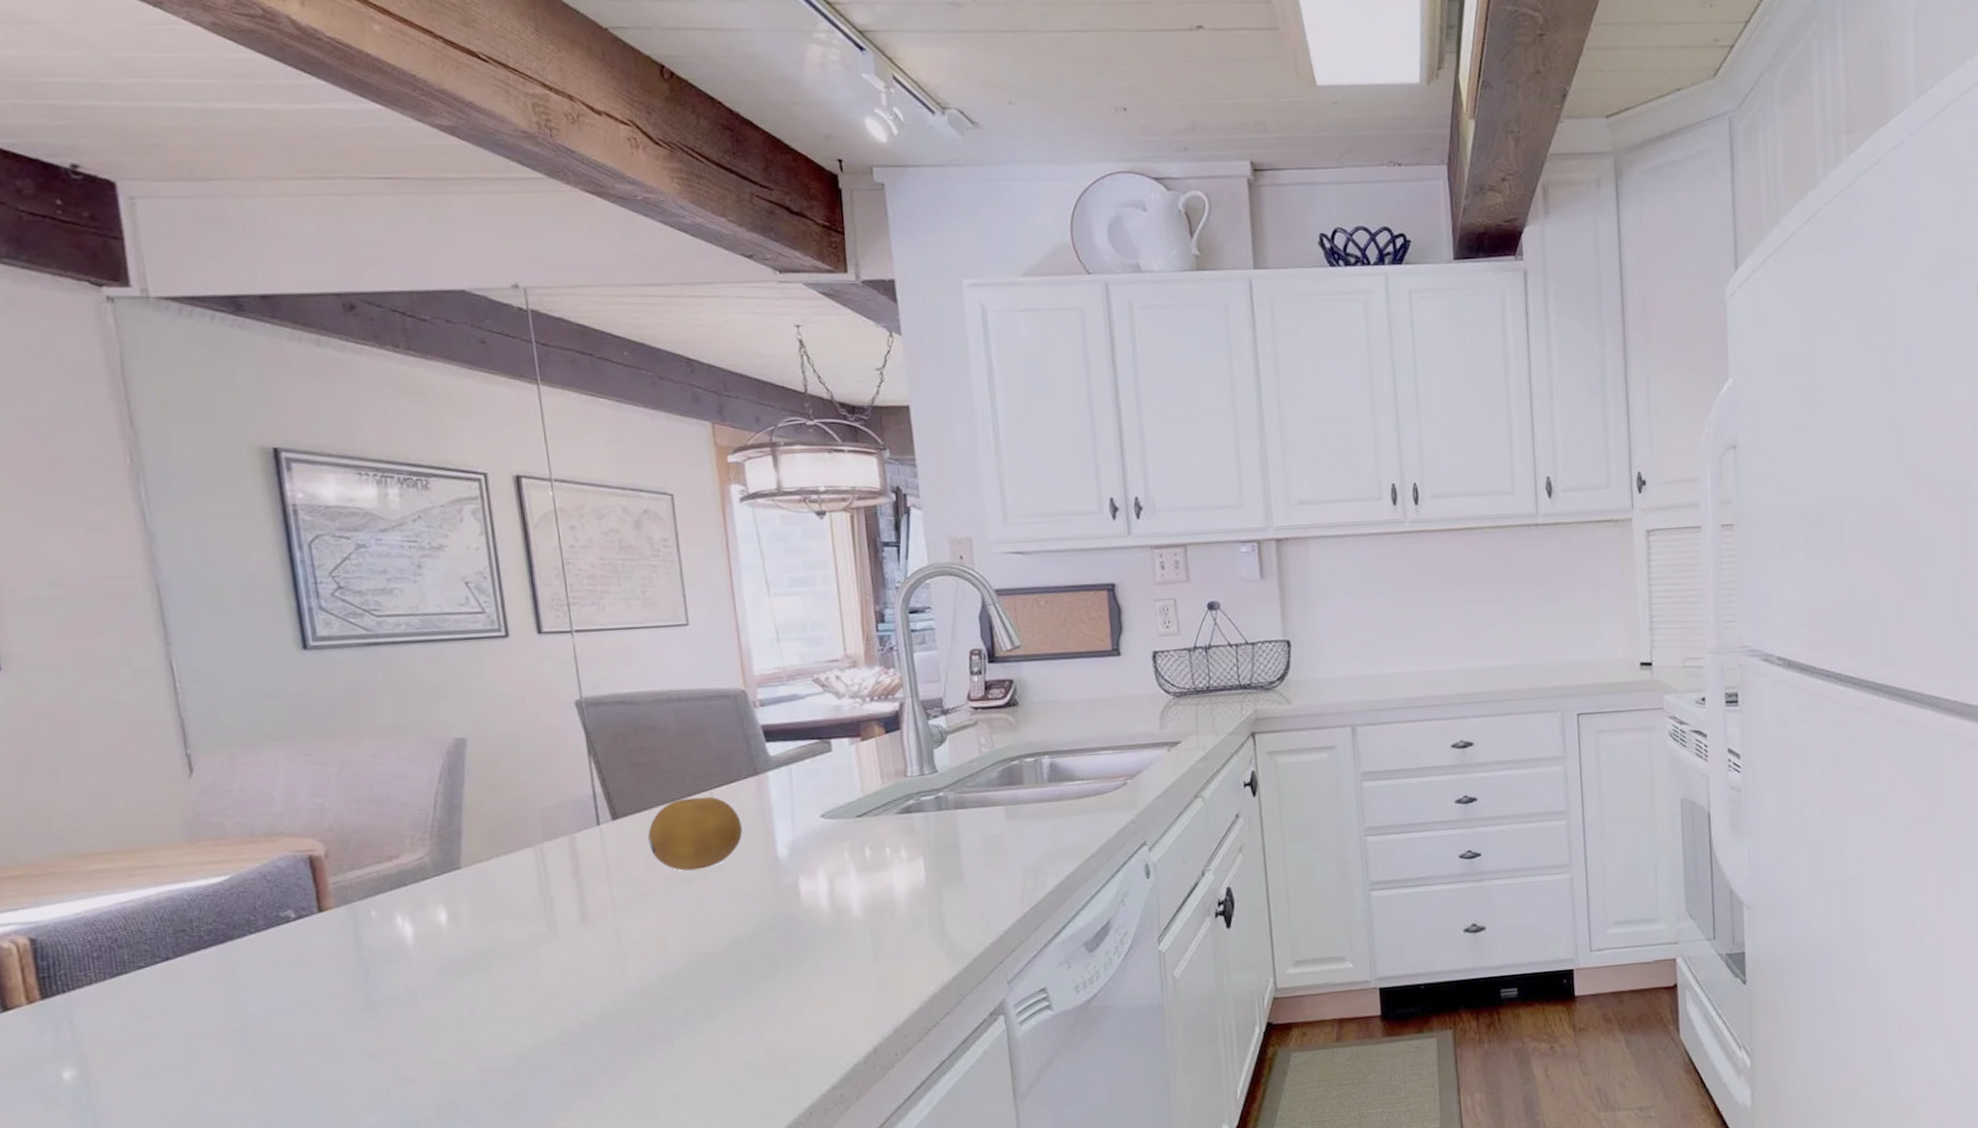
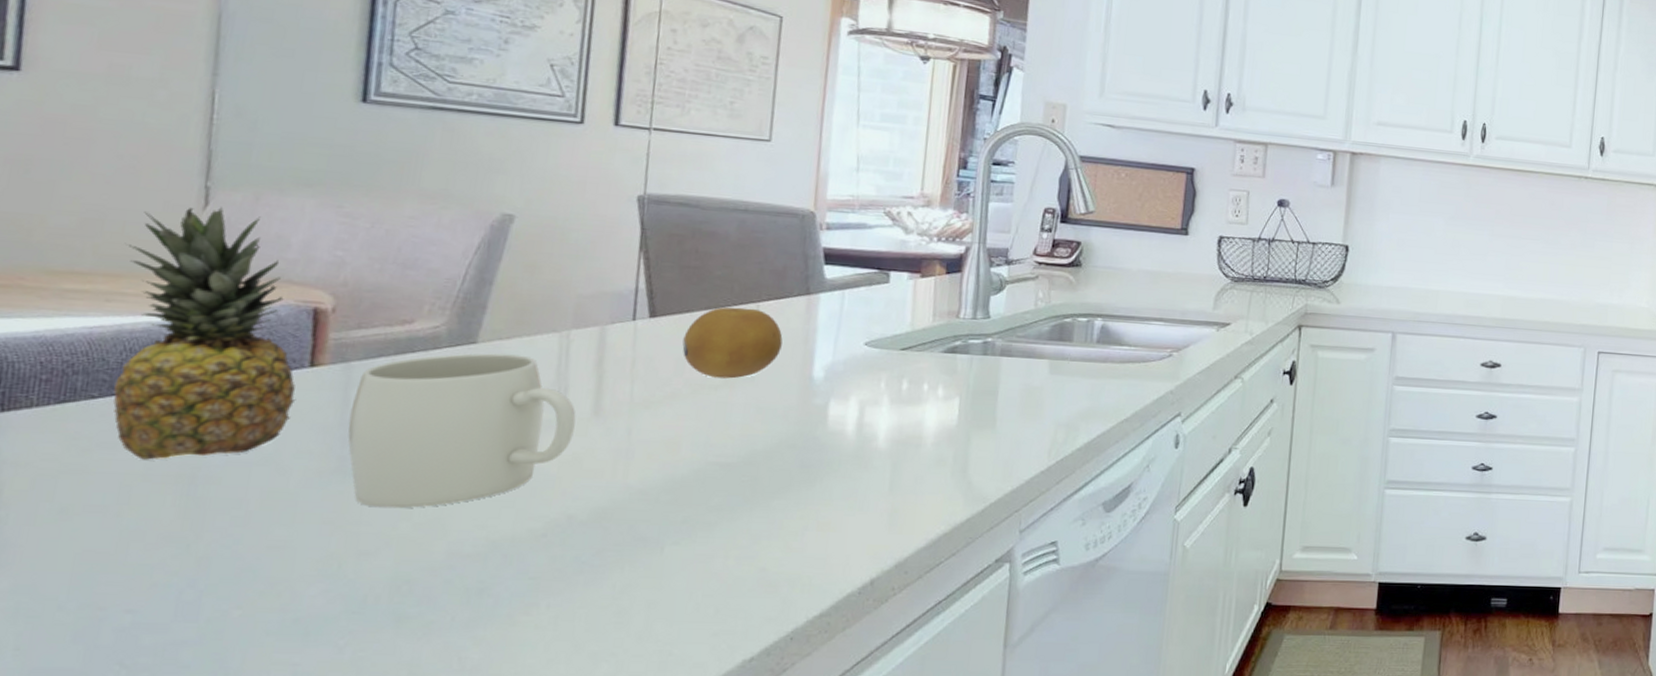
fruit: none [135,771,314,1019] -> present [113,206,296,460]
mug: none [363,874,568,1037] -> present [348,353,576,509]

